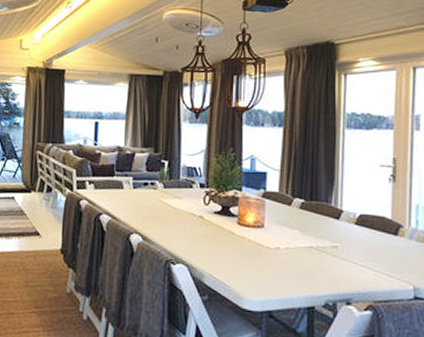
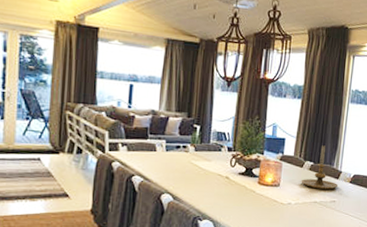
candle holder: none [290,179,340,232] -> present [301,145,339,190]

